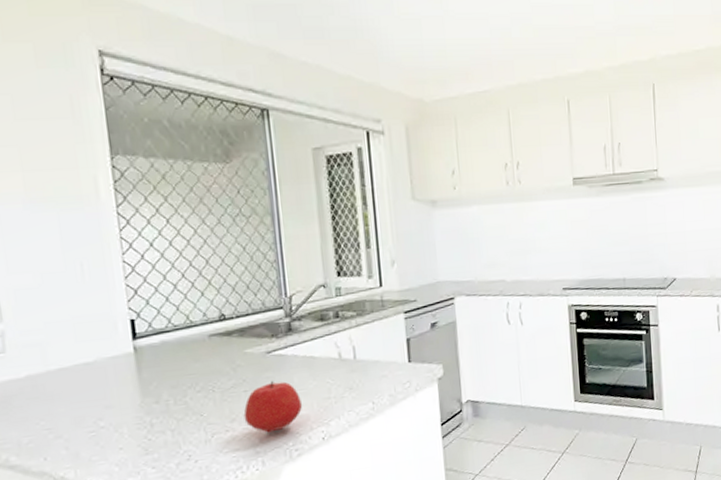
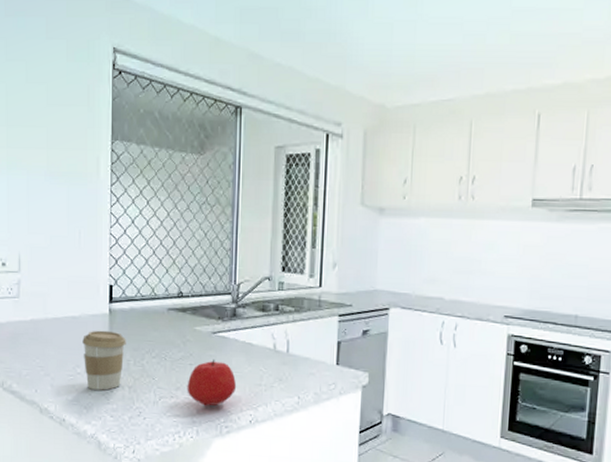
coffee cup: none [102,371,161,443] -> present [82,330,126,391]

